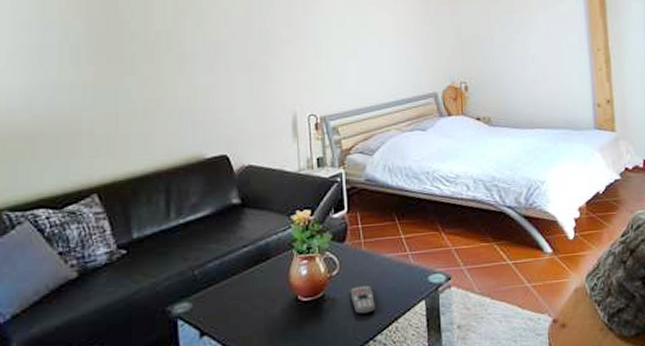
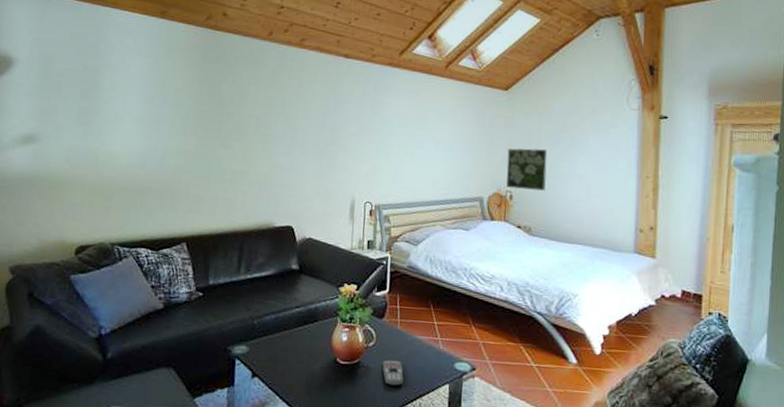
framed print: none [457,32,500,78] -> present [506,148,547,191]

